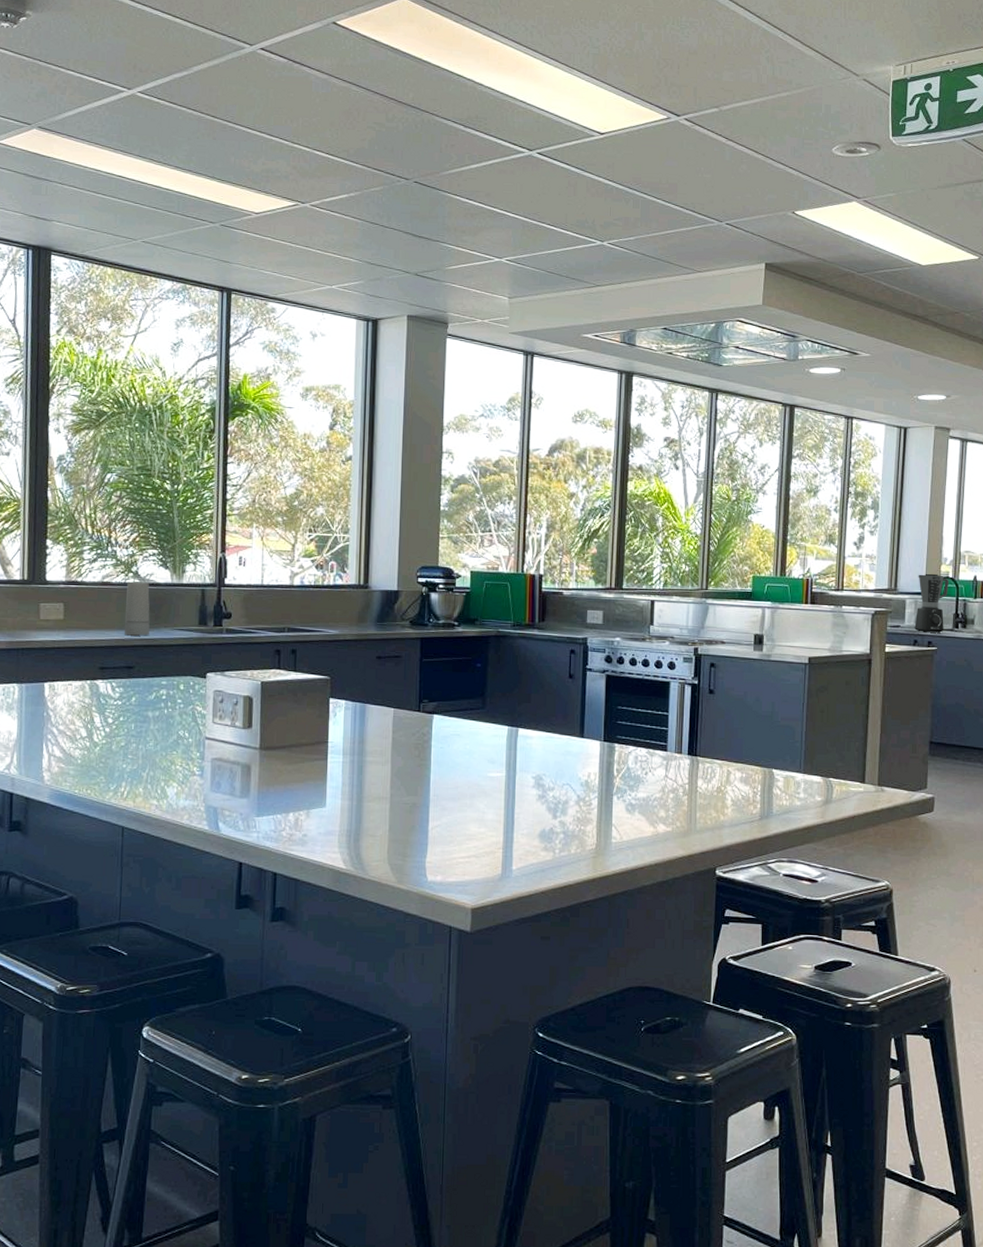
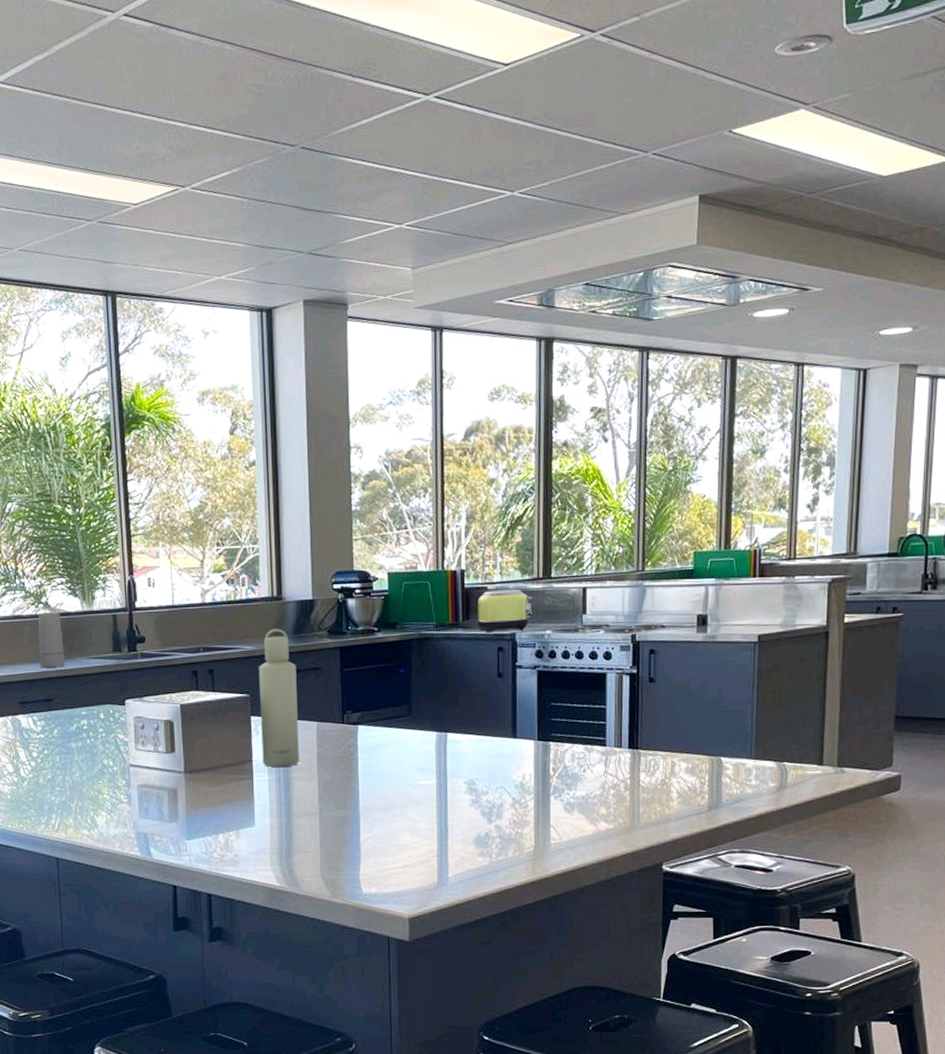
bottle: none [338,615,377,750] -> present [258,628,299,767]
toaster: none [552,596,605,635] -> present [477,589,533,633]
blender: present [914,573,948,634] -> none [877,531,916,599]

